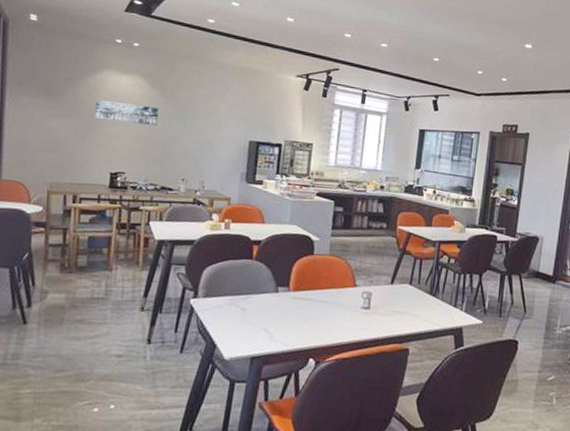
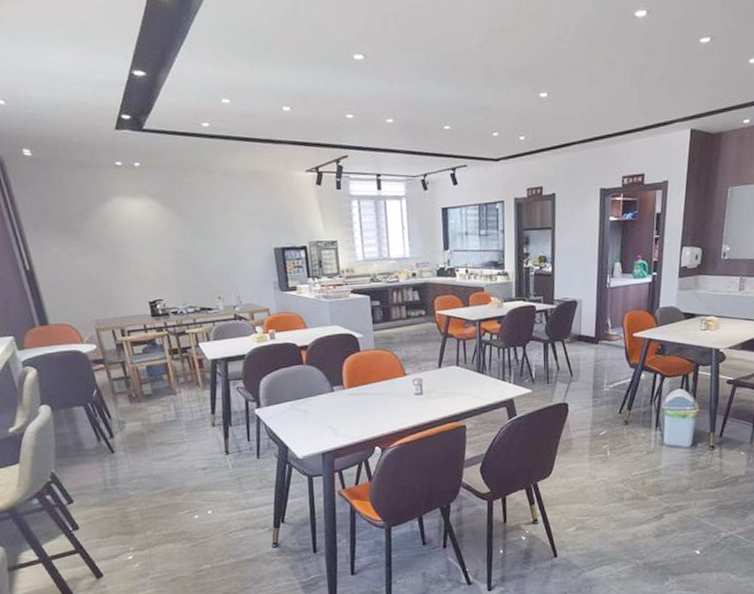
wall art: present [94,99,159,126] -> none [115,228,181,249]

